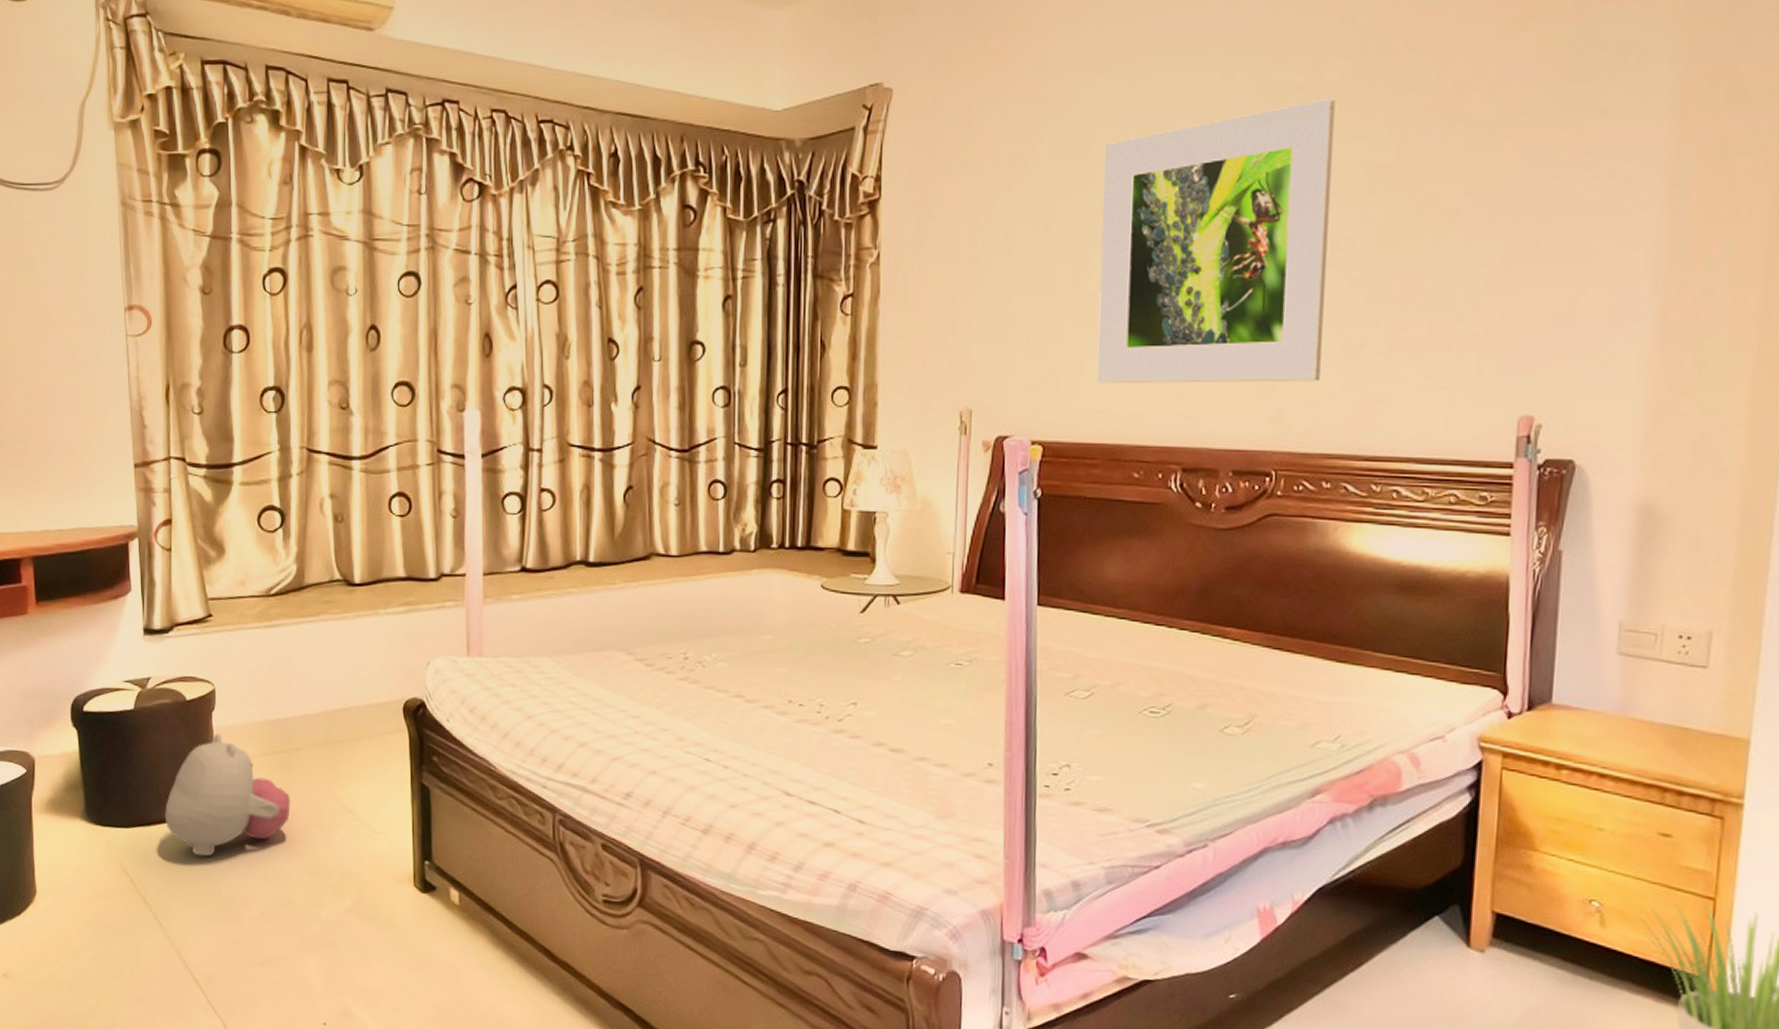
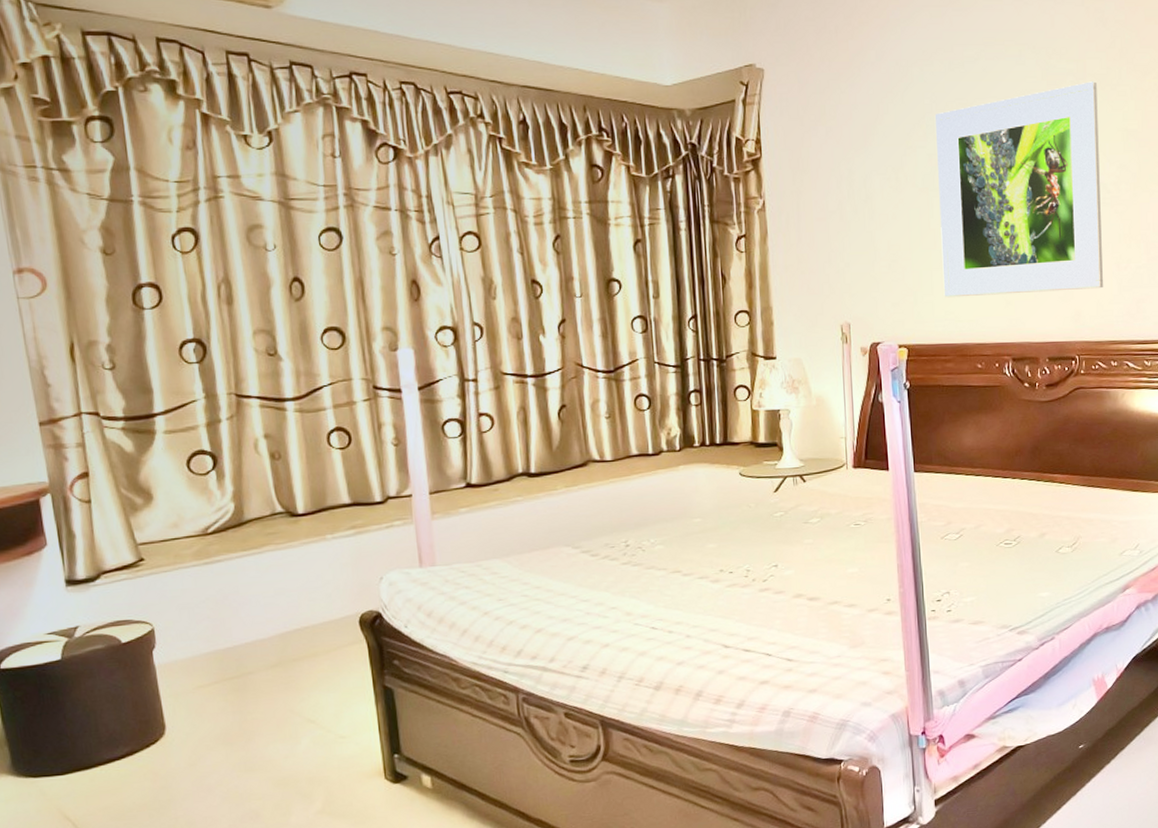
plush toy: present [165,733,291,857] -> none [107,669,249,789]

